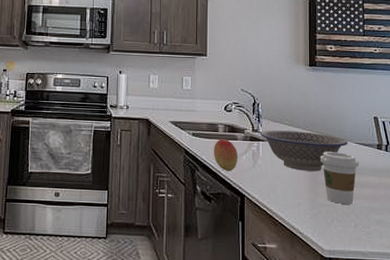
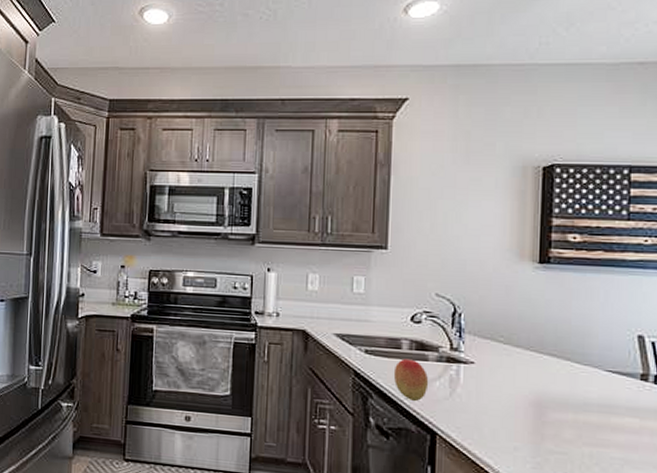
bowl: present [259,130,348,172] -> none [460,348,595,407]
coffee cup: present [319,151,360,204] -> none [549,380,611,453]

